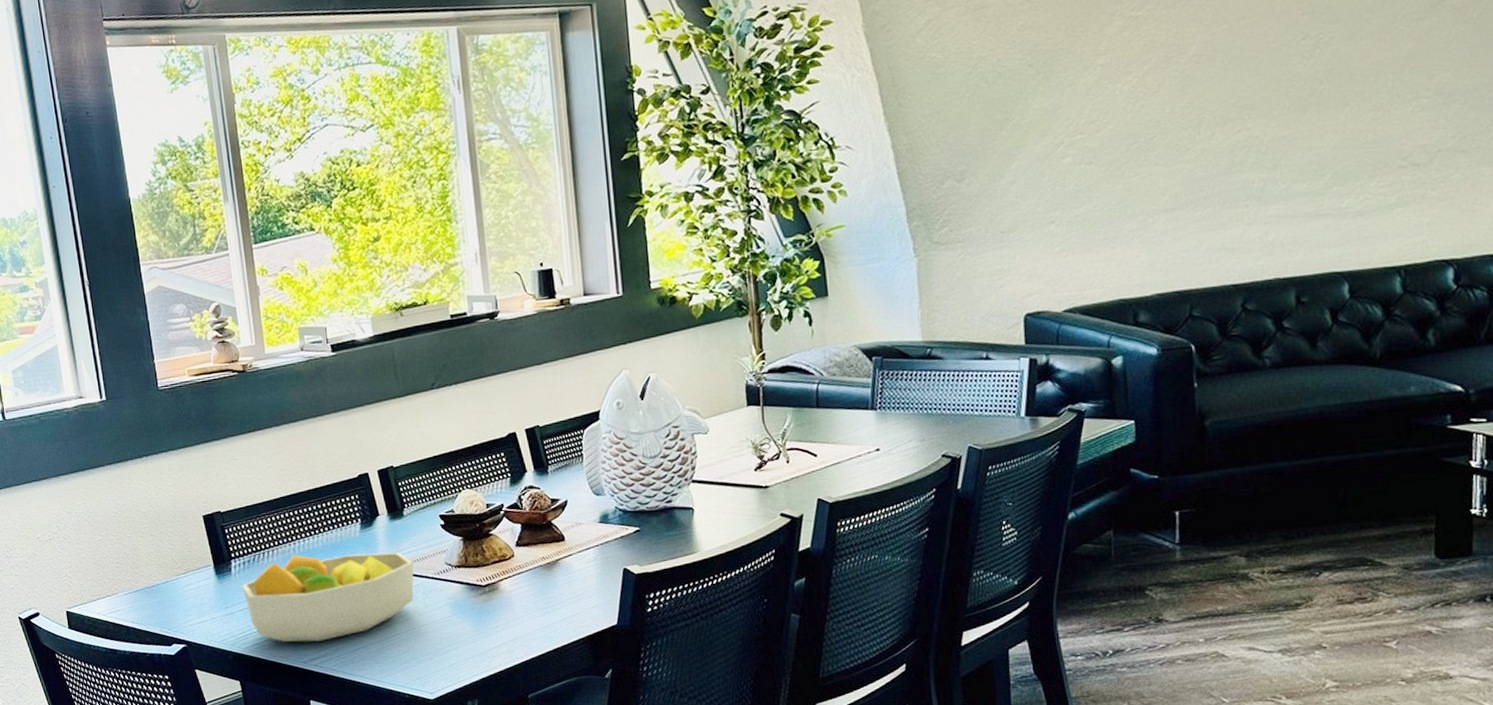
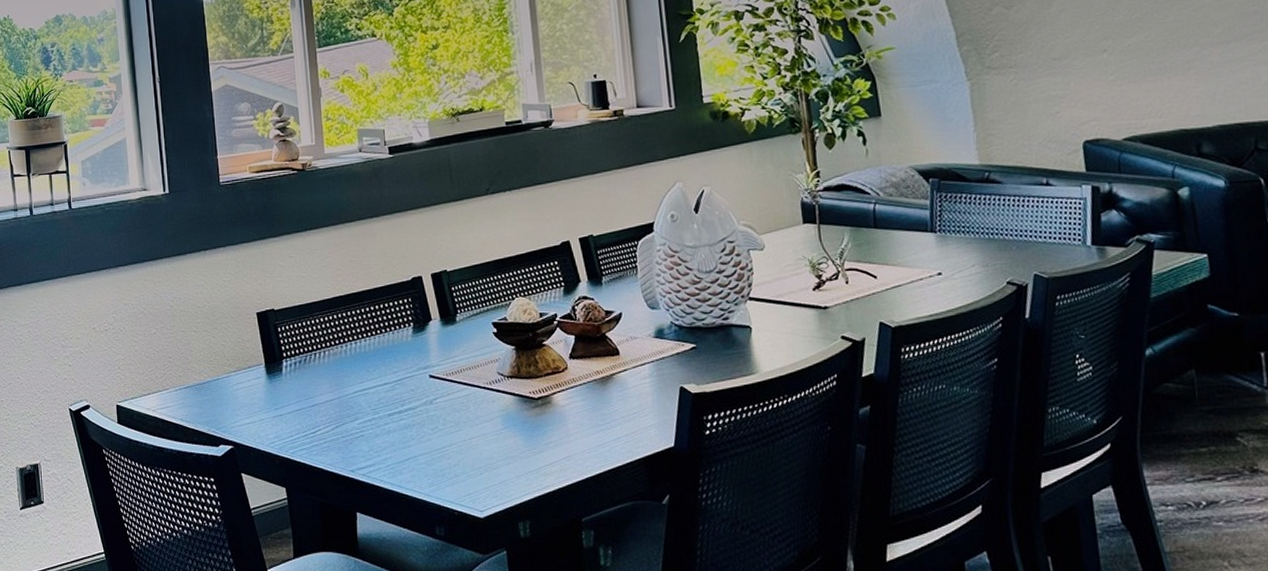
fruit bowl: present [242,552,414,642] -> none [292,357,466,449]

